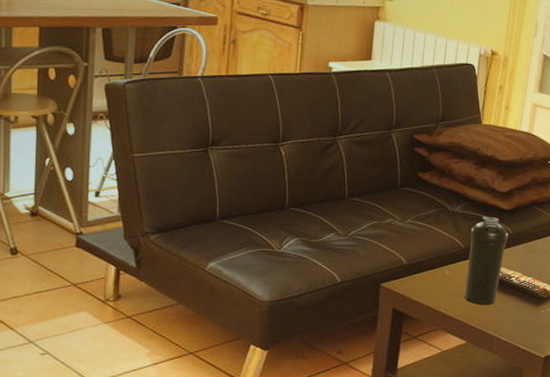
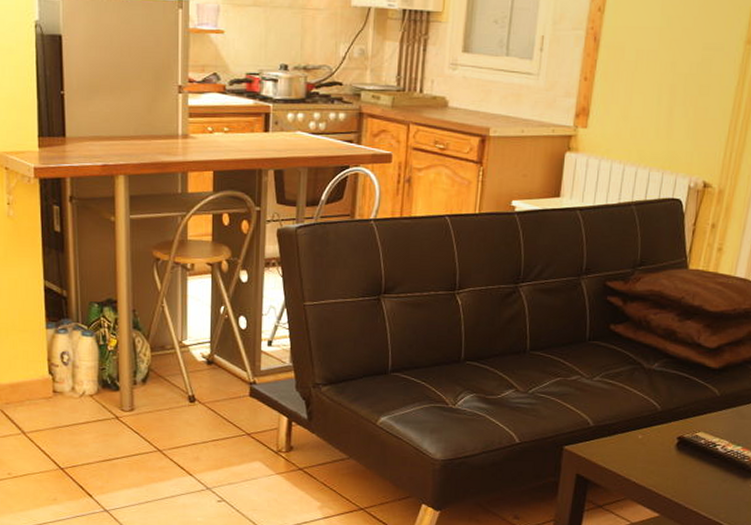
water bottle: present [464,216,508,306] -> none [659,375,715,476]

